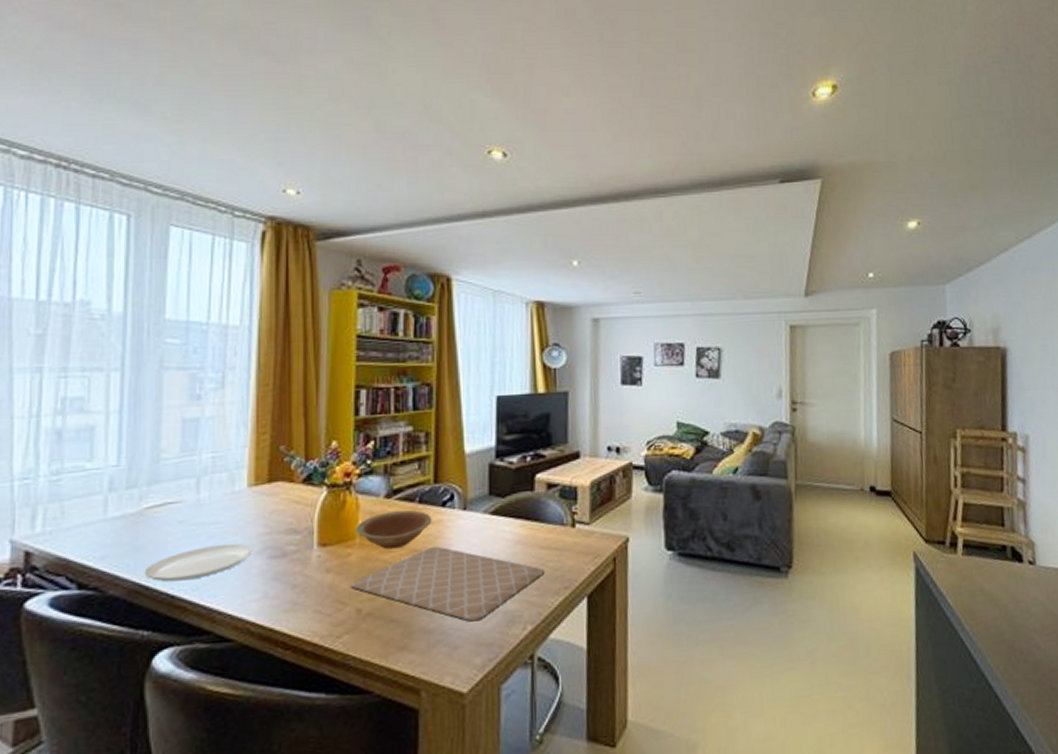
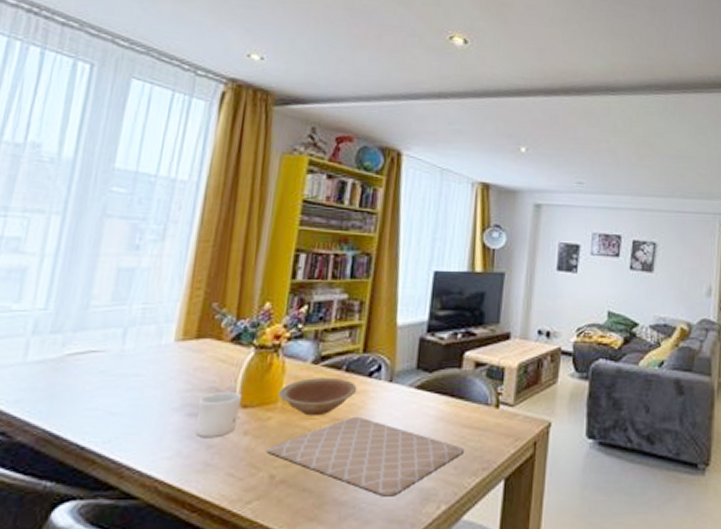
plate: present [144,543,254,582] -> none [56,397,173,432]
mug: none [278,531,321,578] -> present [195,391,243,437]

